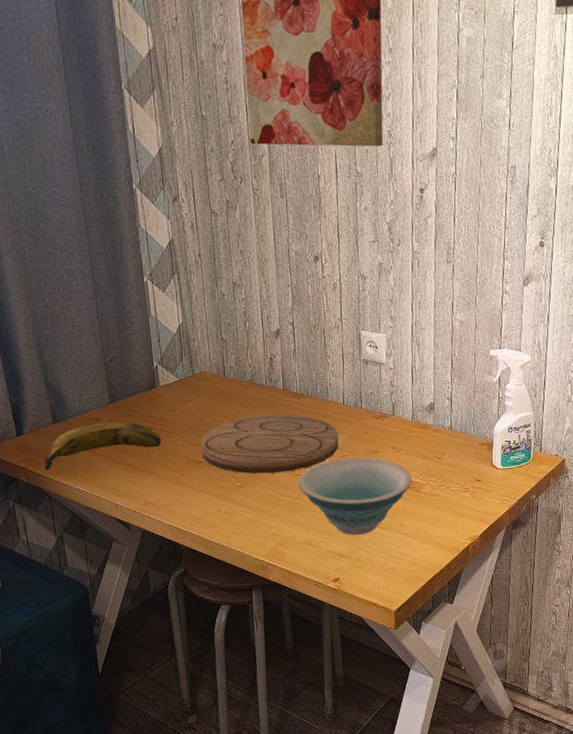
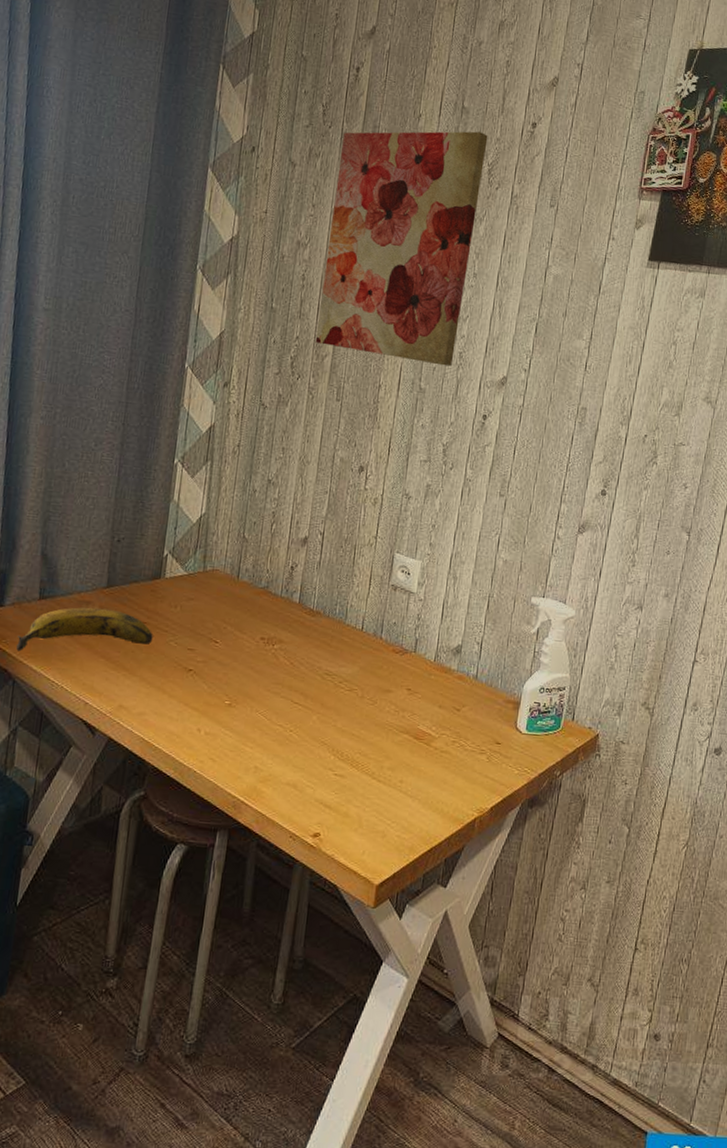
cutting board: present [201,414,339,474] -> none [194,627,350,697]
bowl: present [298,457,412,535] -> none [294,691,423,785]

